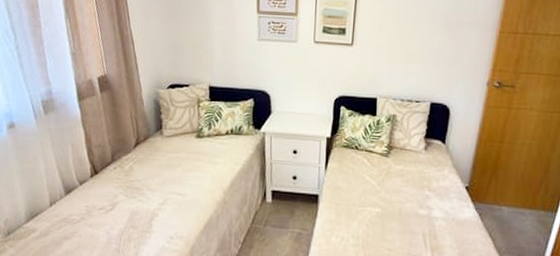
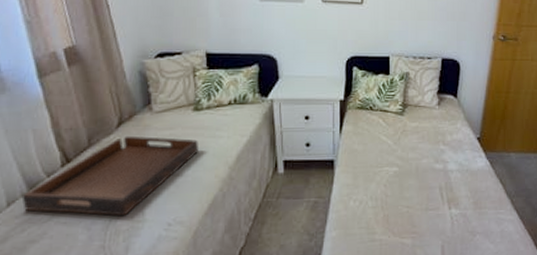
serving tray: none [60,155,199,226] -> present [21,135,198,216]

